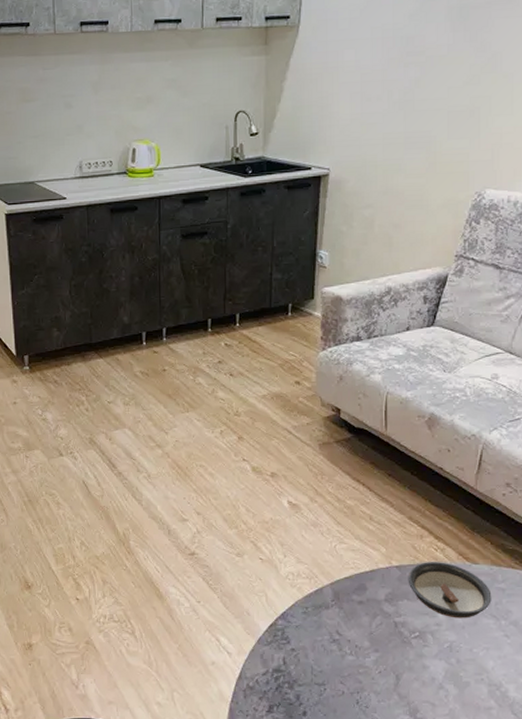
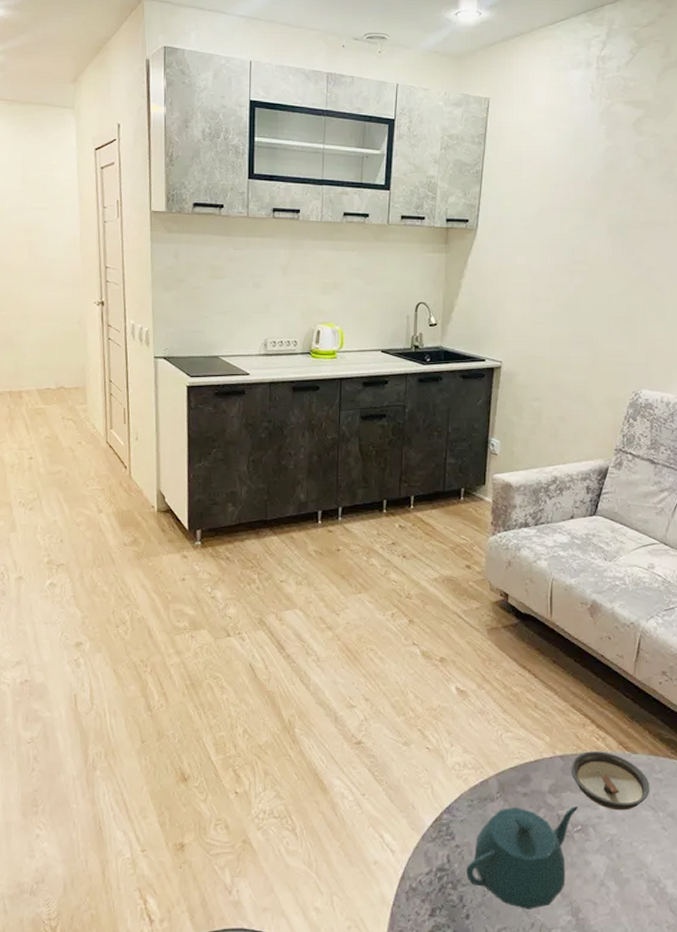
teapot: none [303,614,416,708] -> present [466,806,578,909]

